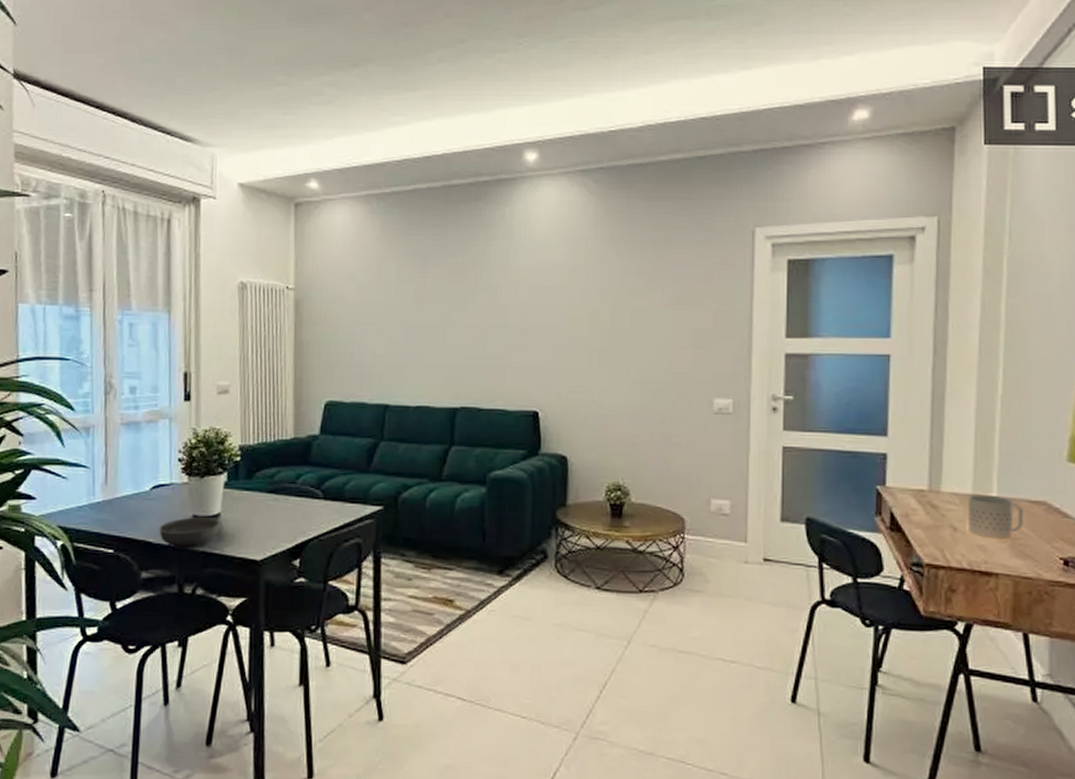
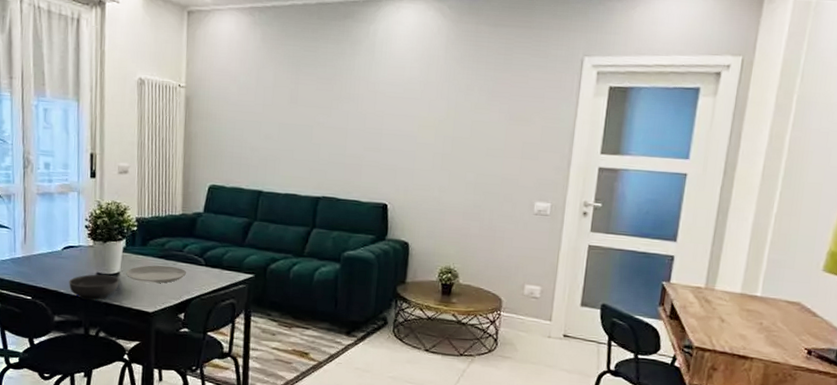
plate: none [227,501,301,524] -> present [125,265,186,284]
mug: present [967,495,1023,540] -> none [733,294,780,332]

